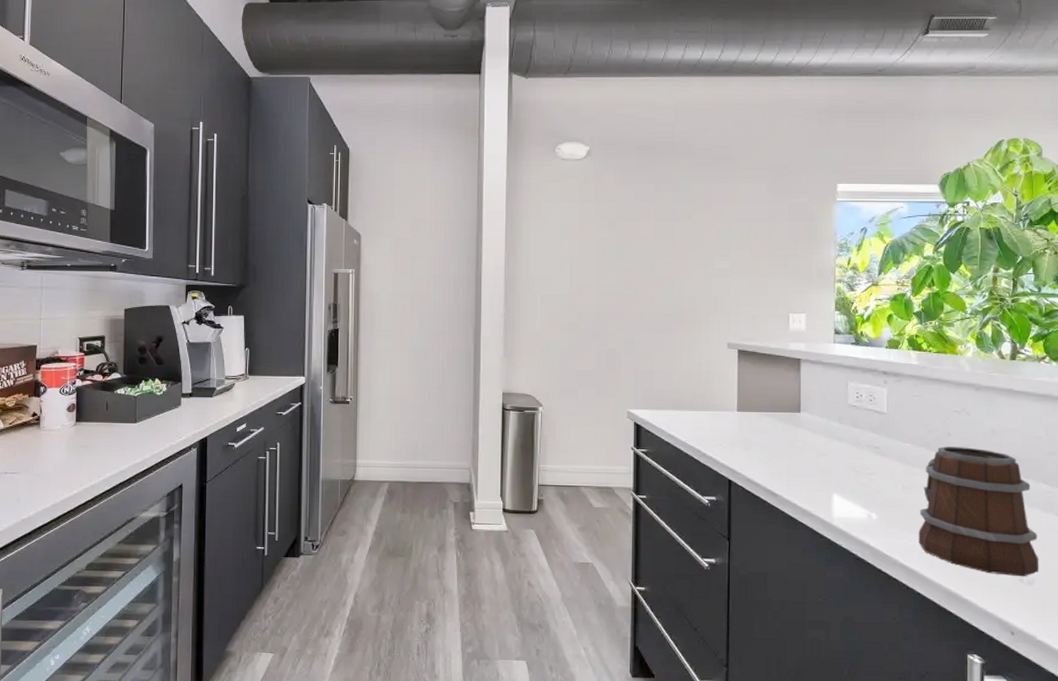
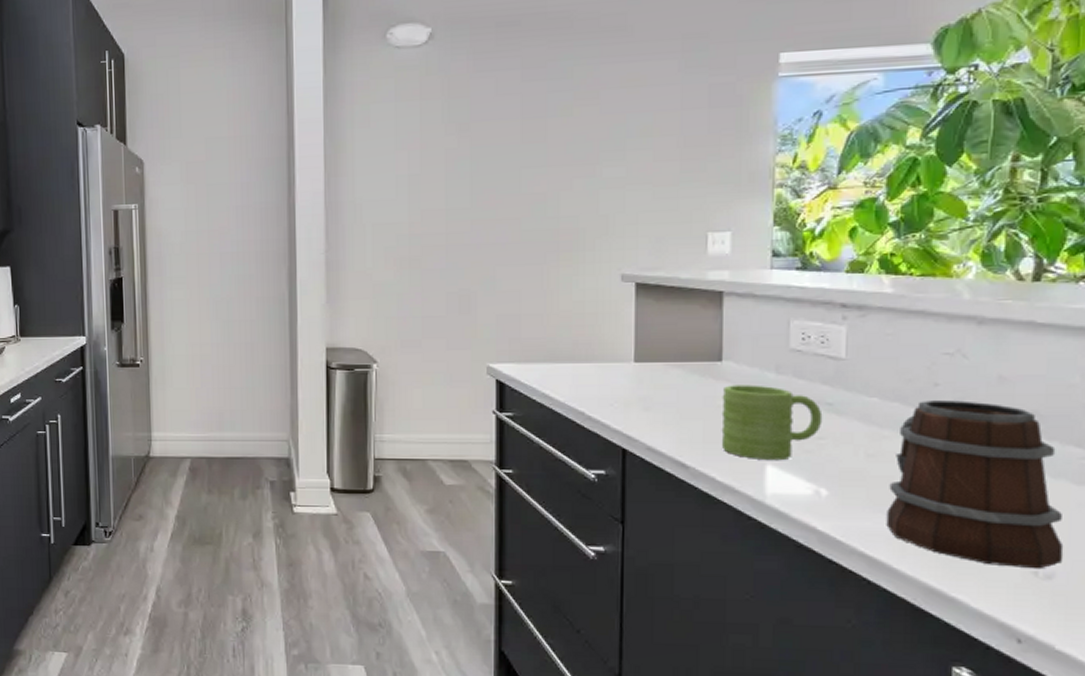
mug: none [800,431,872,491] -> present [721,385,823,461]

